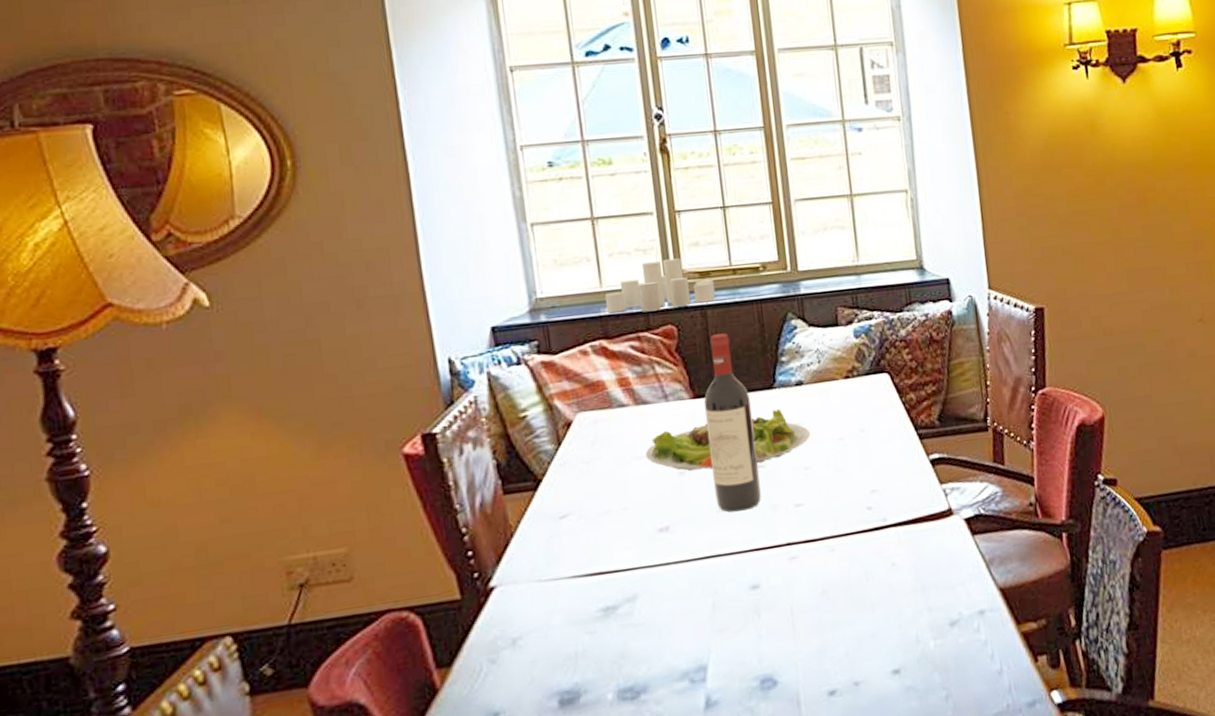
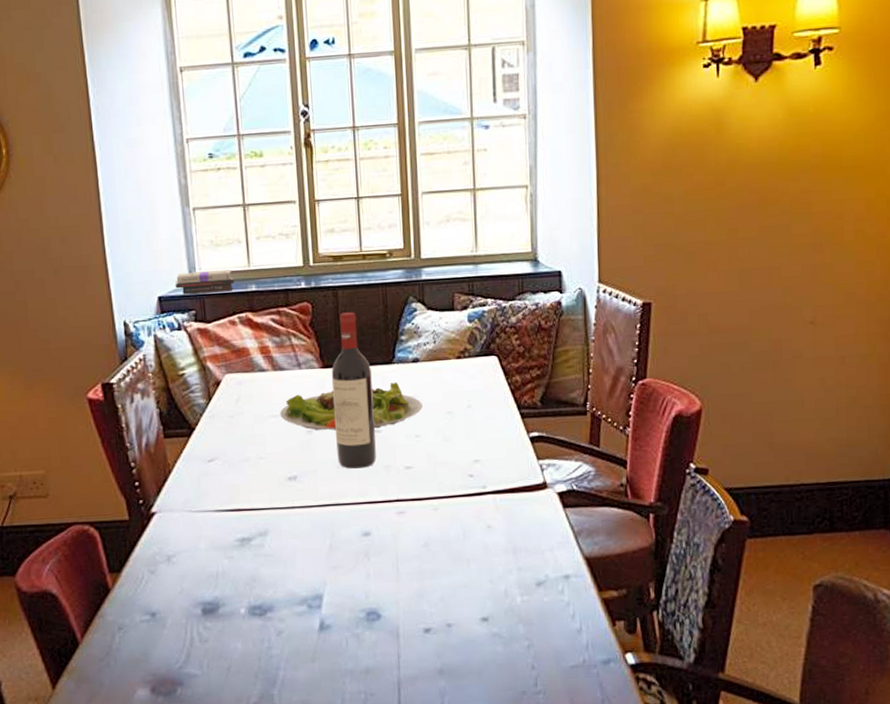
books: none [512,292,584,323] -> present [175,270,234,295]
candle: present [604,258,716,314] -> none [251,243,347,290]

